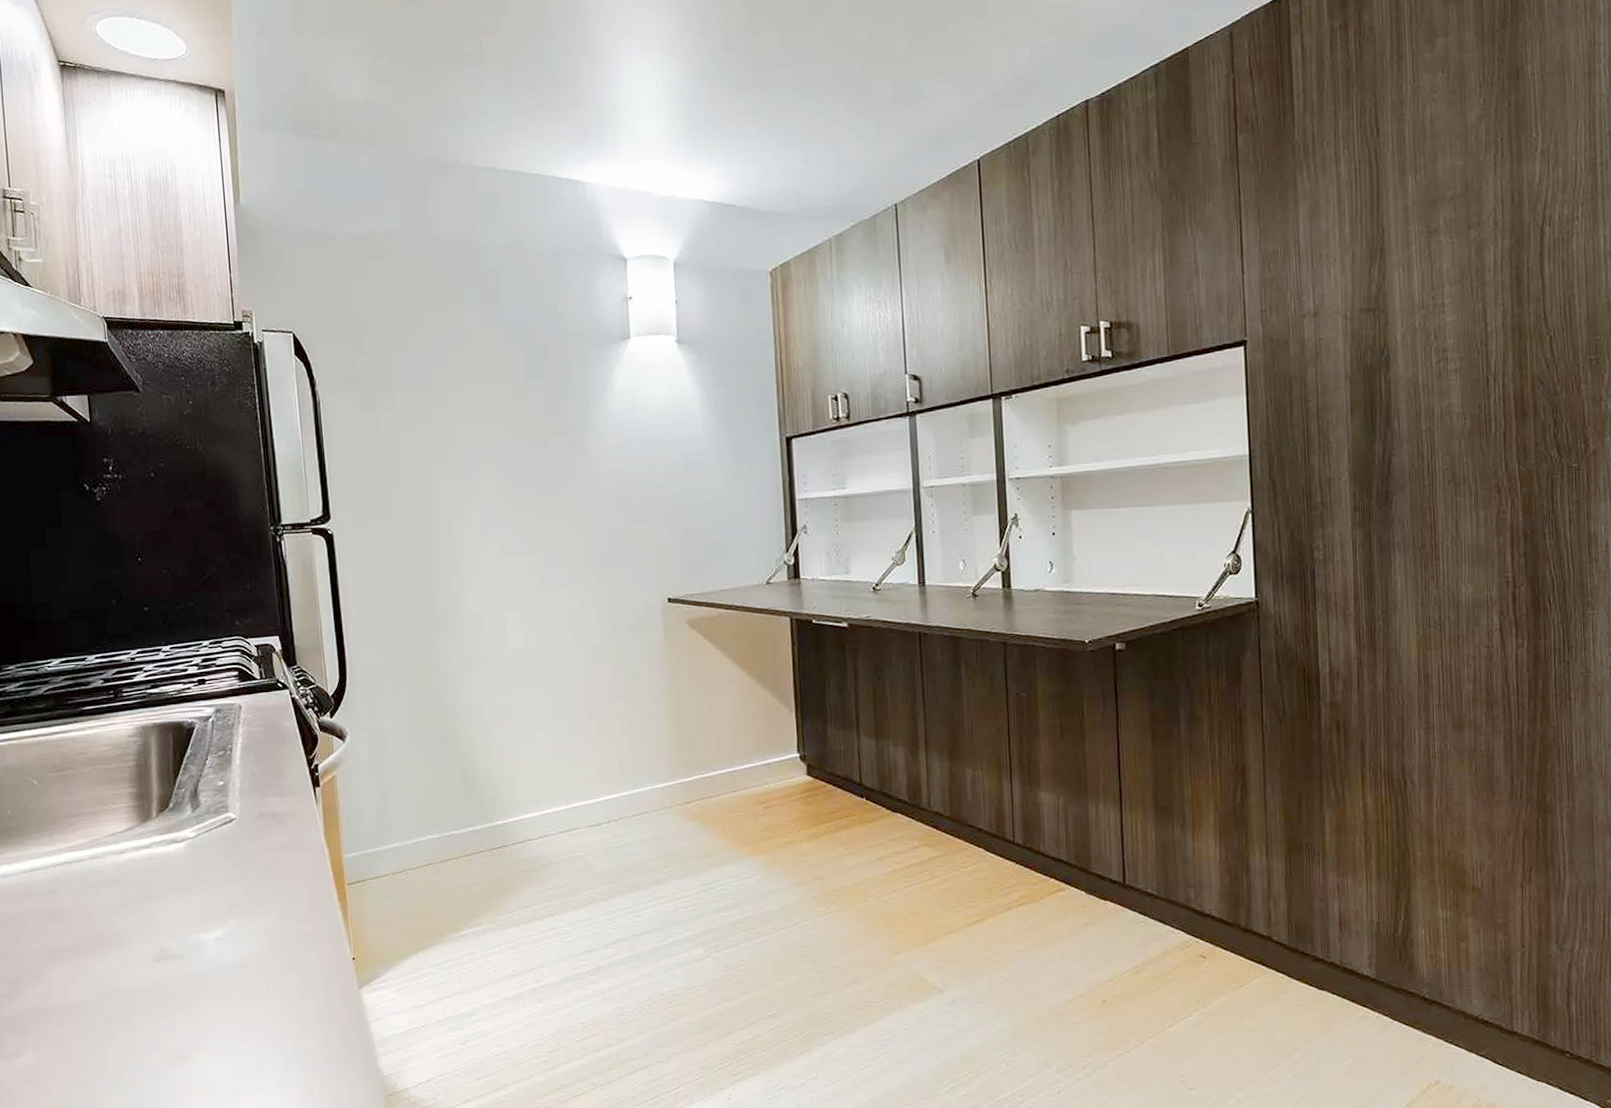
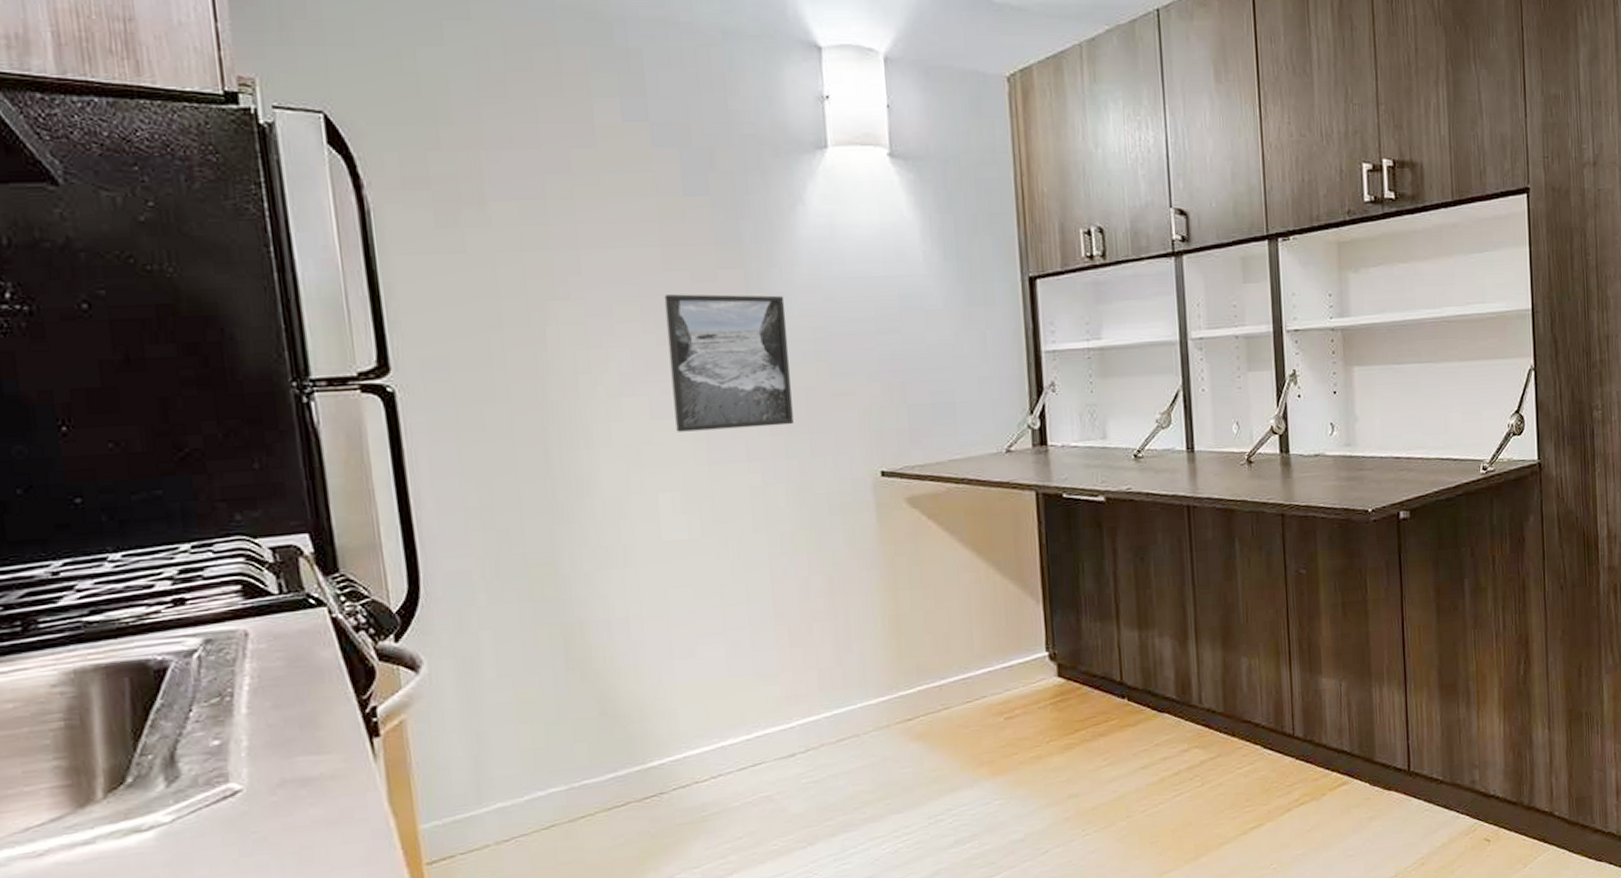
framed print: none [511,457,603,565] -> present [664,294,794,432]

